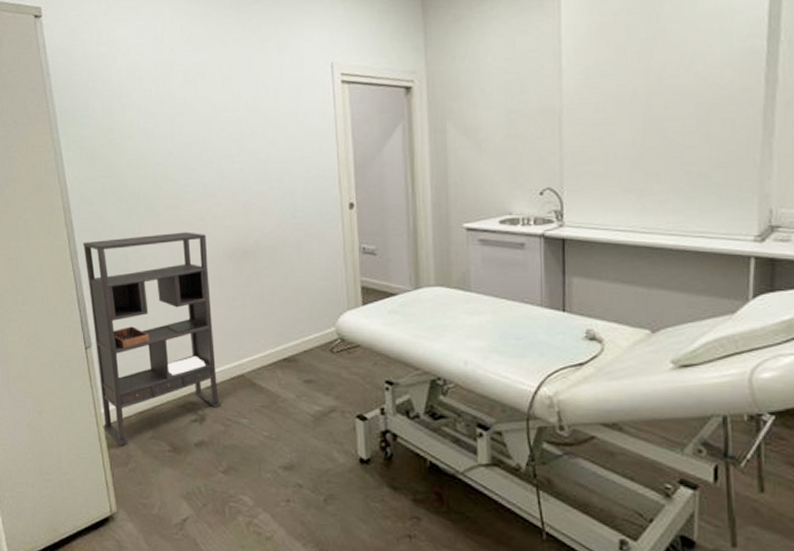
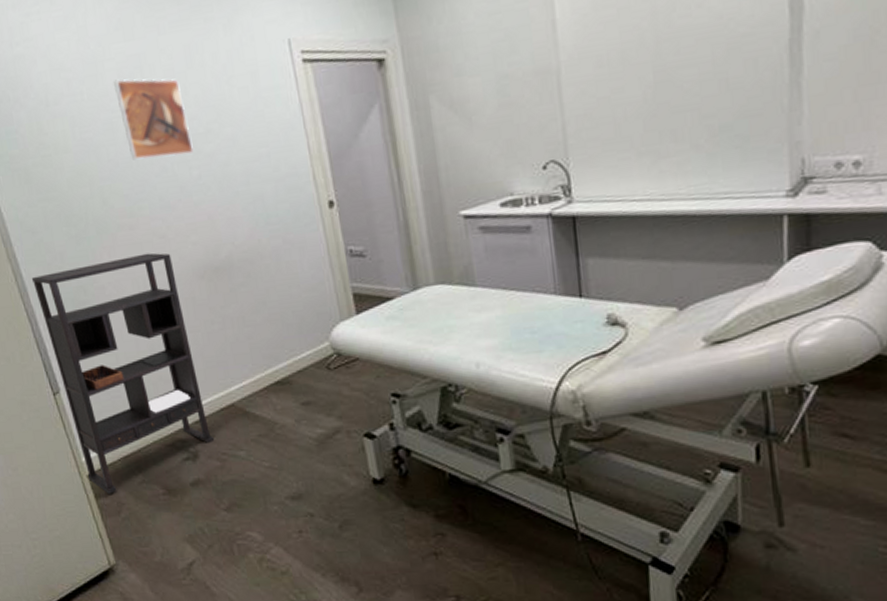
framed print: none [178,81,238,152] -> present [113,78,194,160]

